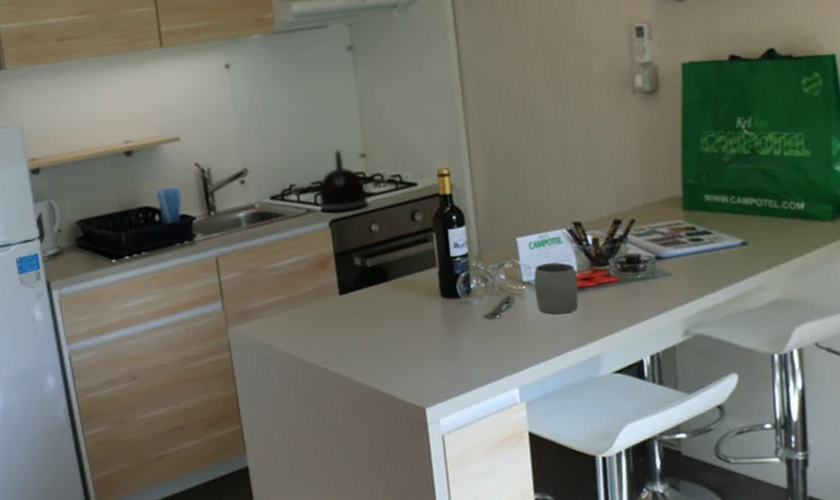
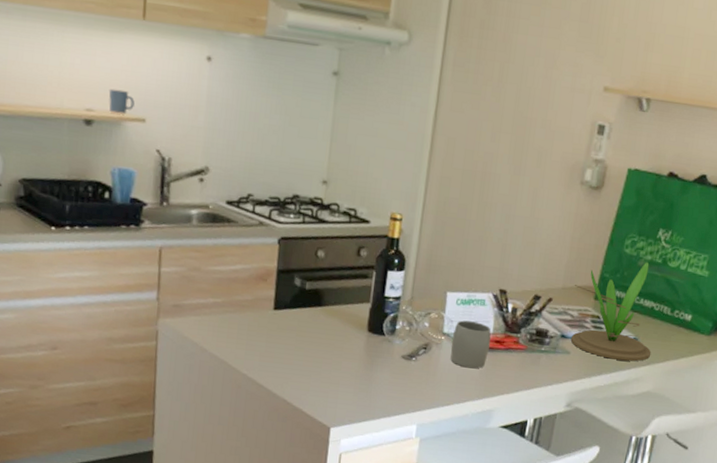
mug: none [141,115,167,140] -> present [108,88,135,115]
kettle: present [318,149,369,214] -> none [272,170,322,235]
plant: none [655,156,768,272] -> present [570,262,652,362]

